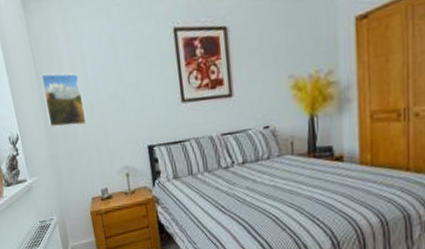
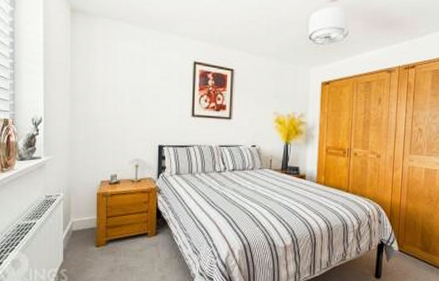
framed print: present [40,73,87,128] -> none [74,73,109,120]

